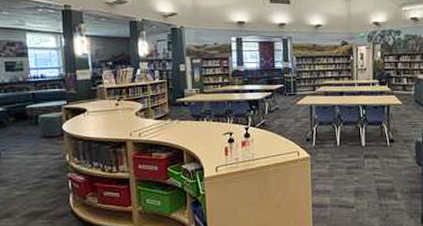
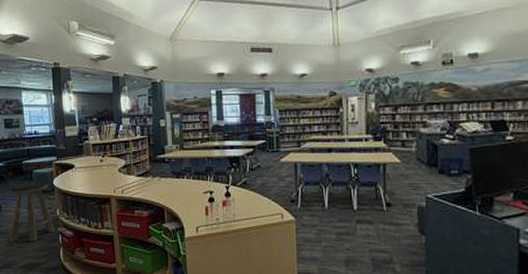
stool: none [9,127,64,191] -> present [9,183,55,243]

